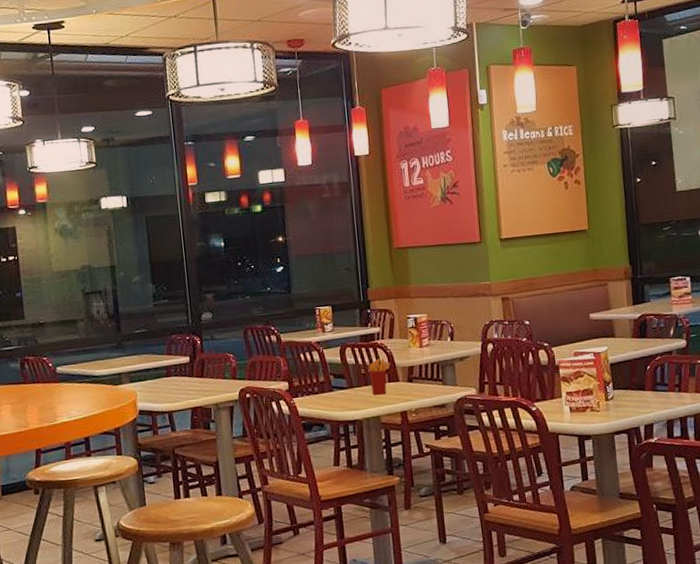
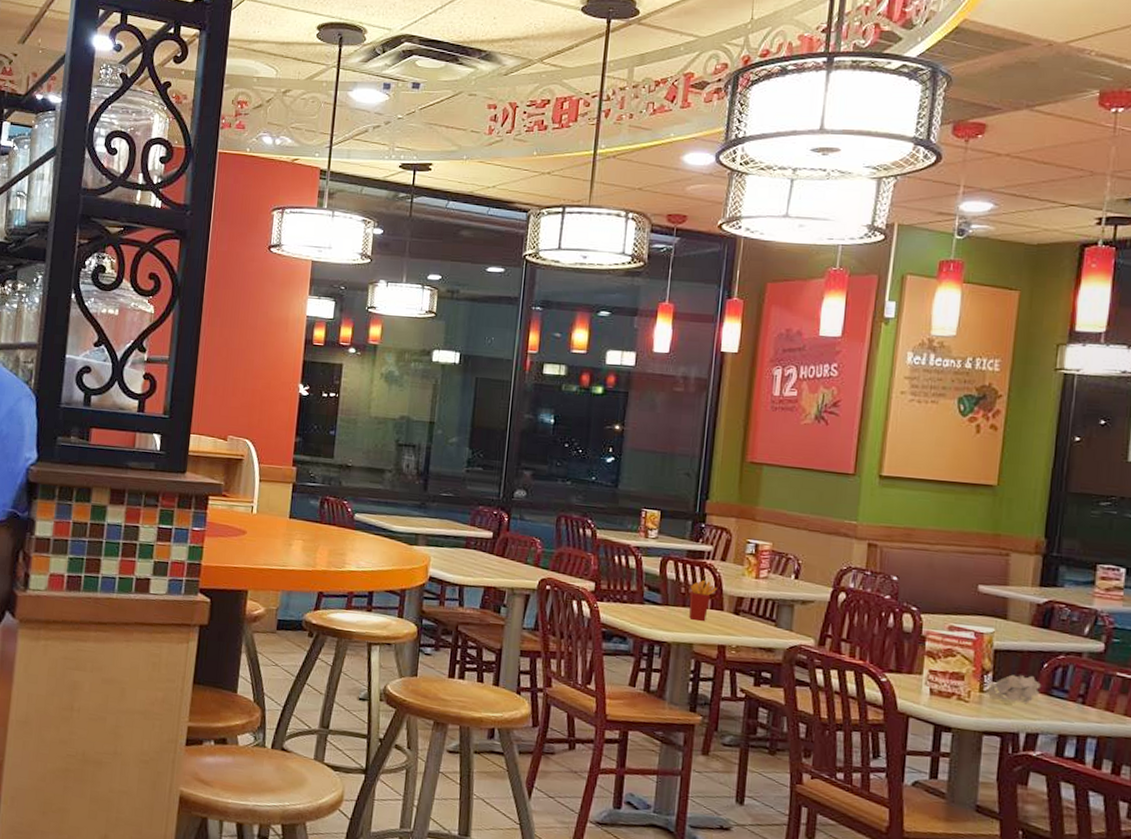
crumpled paper: none [610,378,649,407] -> present [985,674,1042,705]

